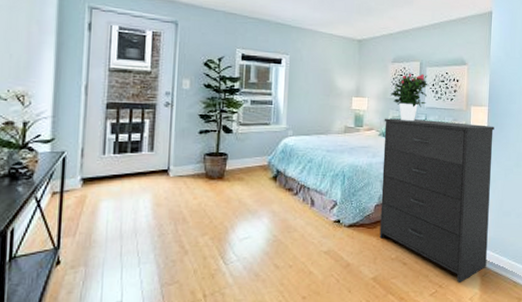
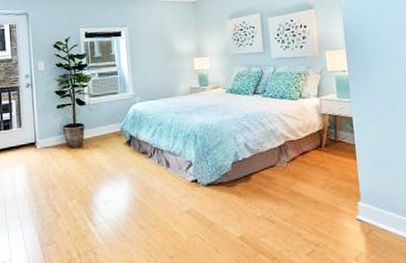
dresser: present [379,118,495,283] -> none [229,69,370,241]
potted flower: present [391,73,429,121] -> none [233,25,274,75]

